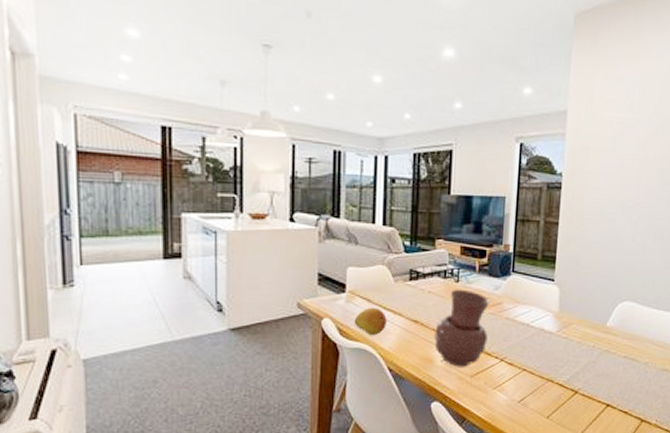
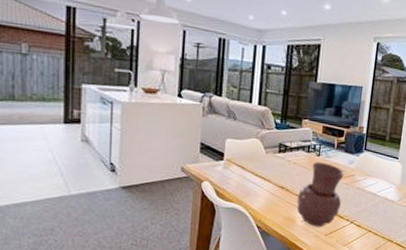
fruit: present [354,307,387,335] -> none [229,173,258,197]

